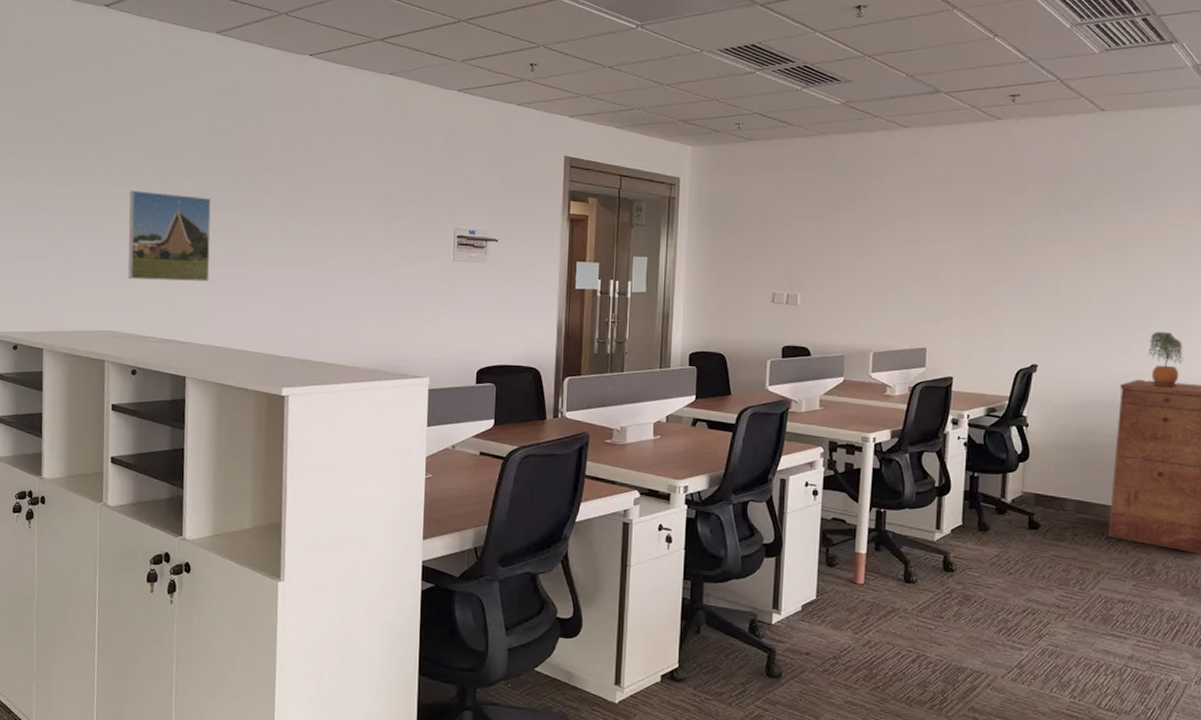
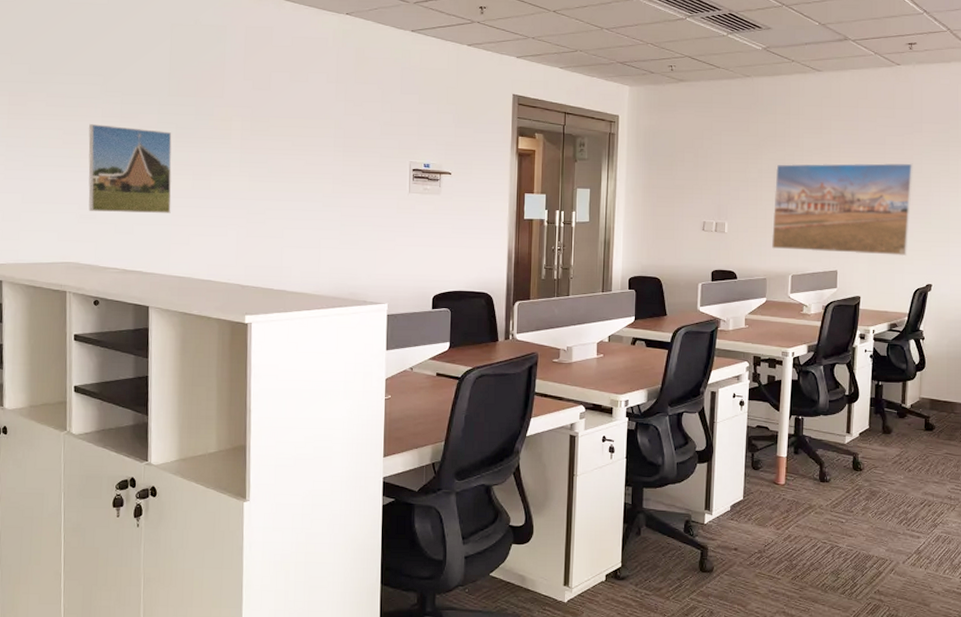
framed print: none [850,228,1016,333] -> present [771,163,913,257]

